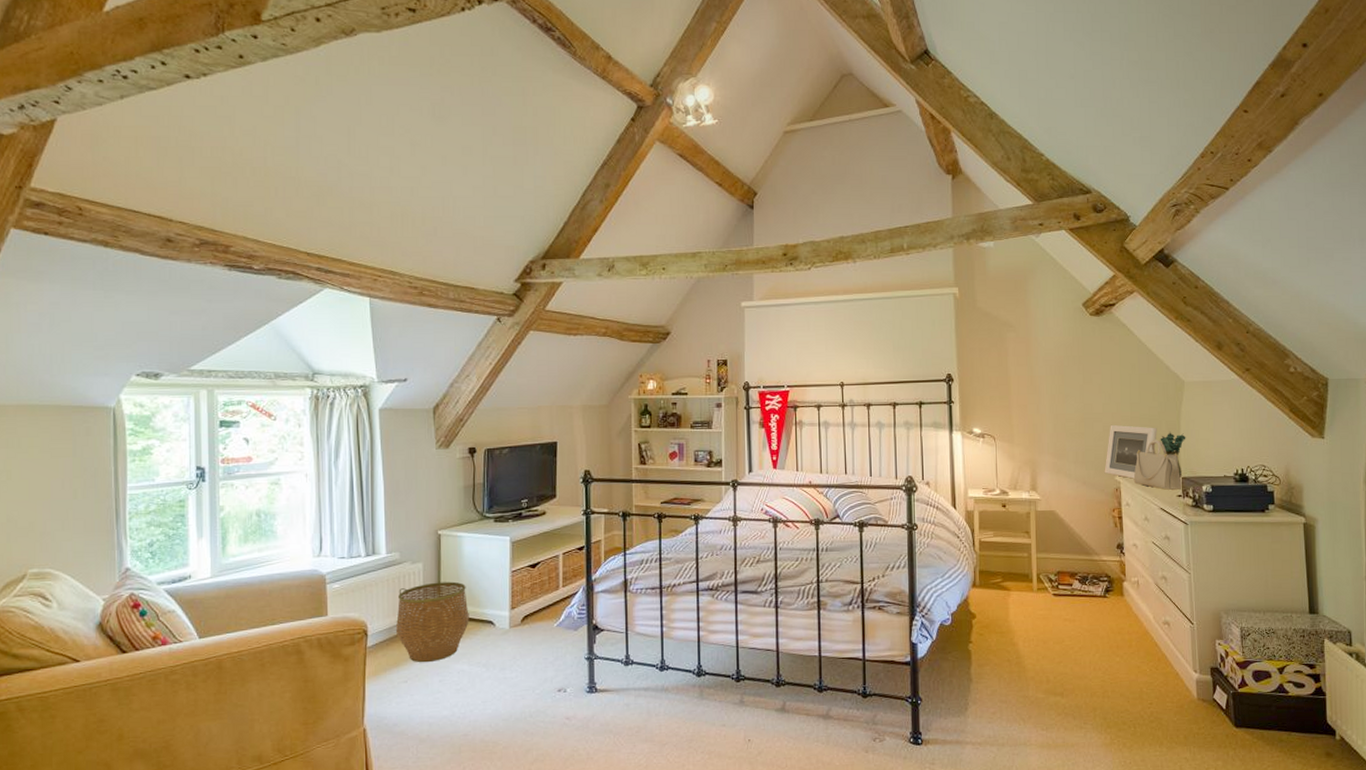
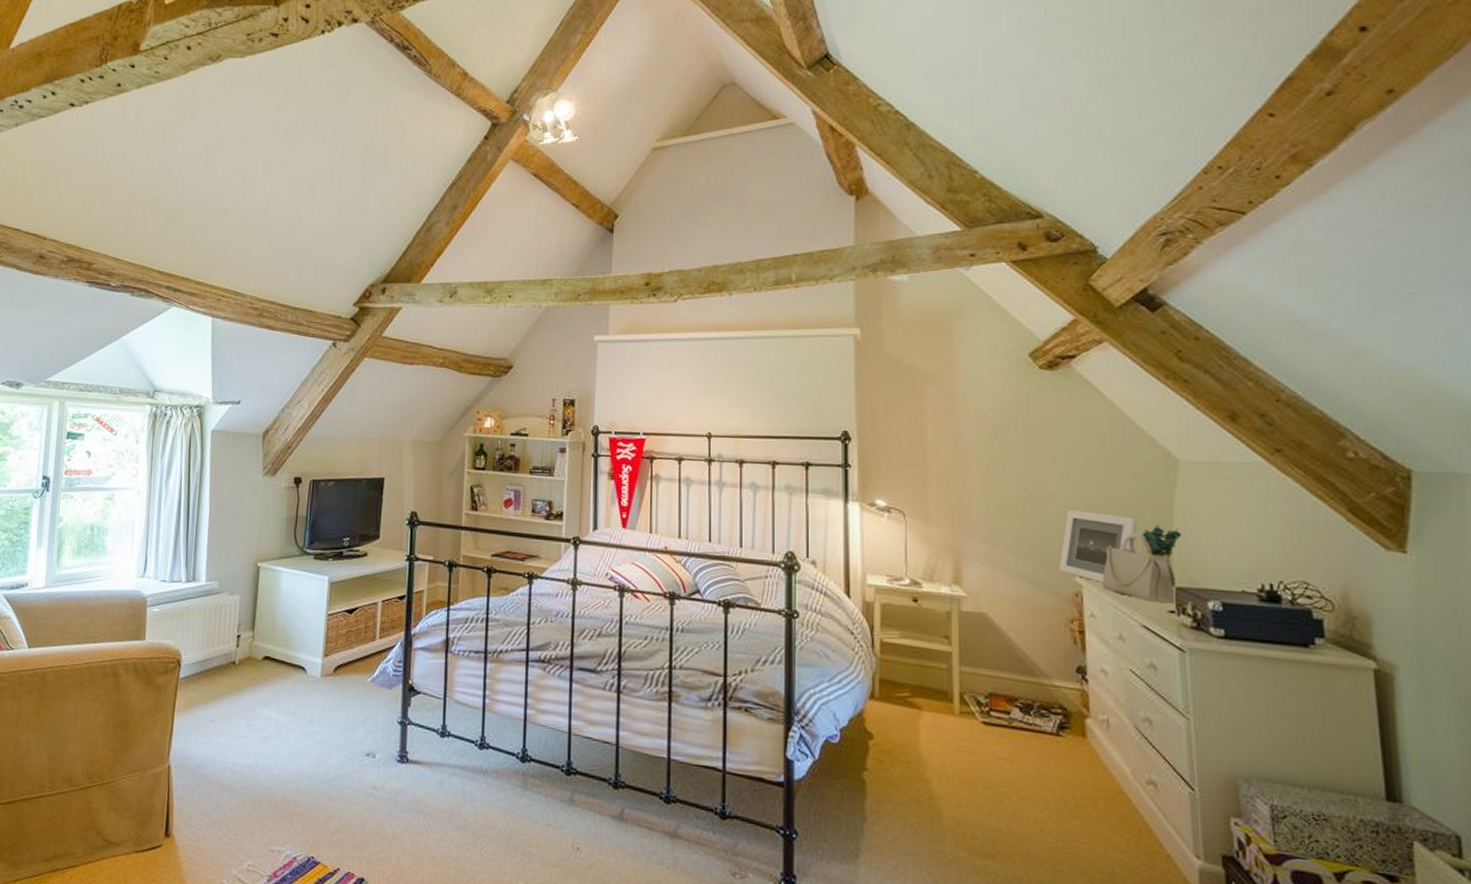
basket: present [395,581,469,662] -> none [207,617,282,703]

